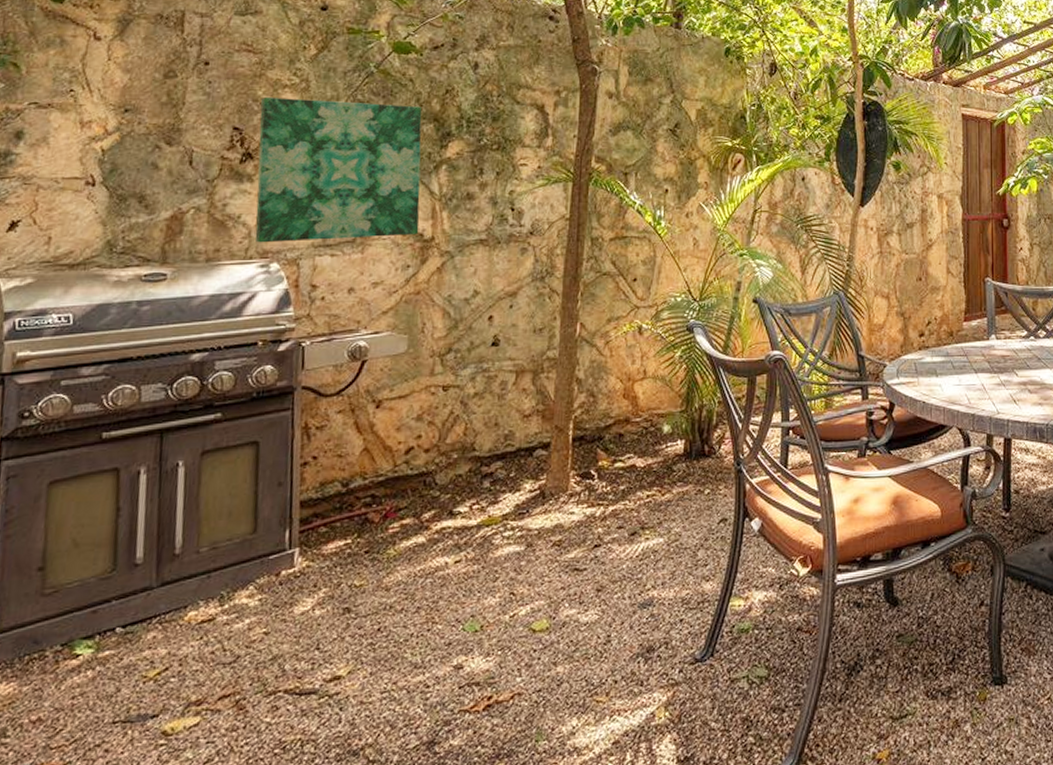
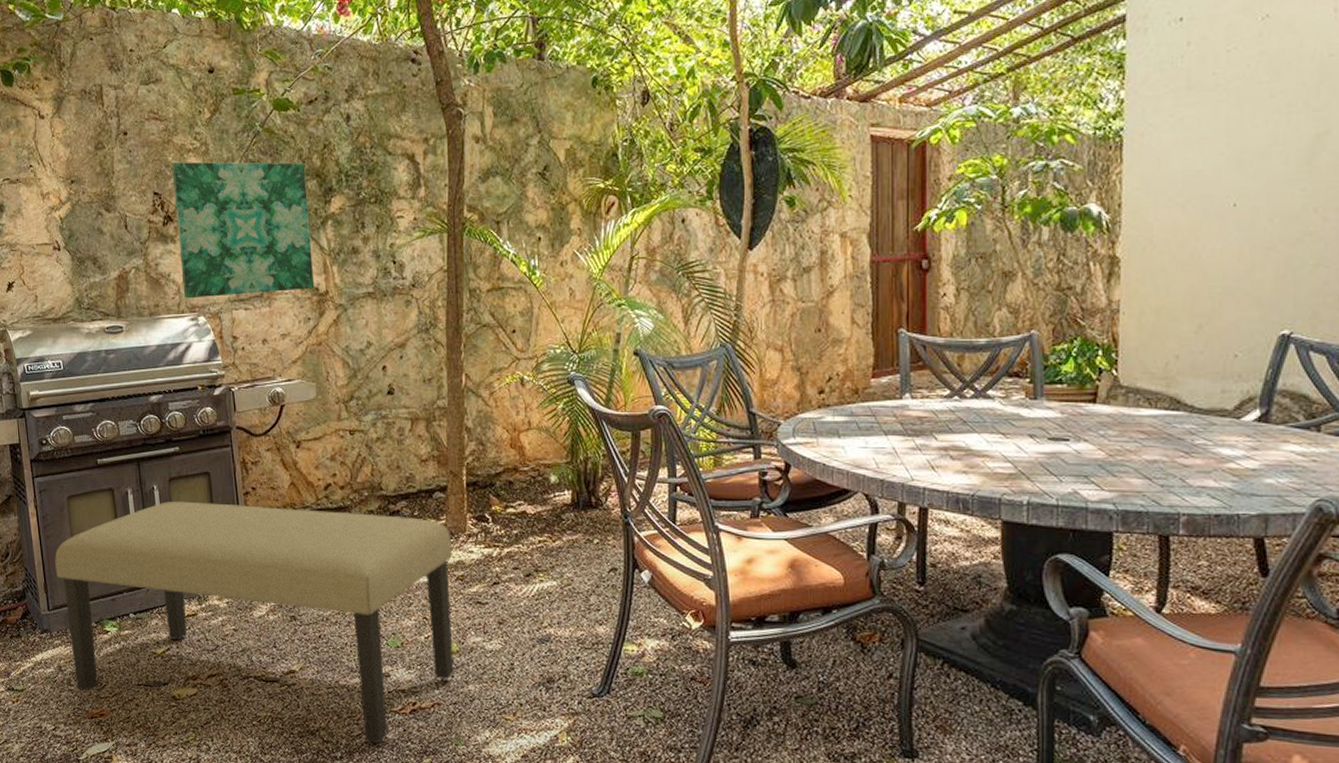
bench: none [11,477,551,755] -> present [55,501,454,744]

